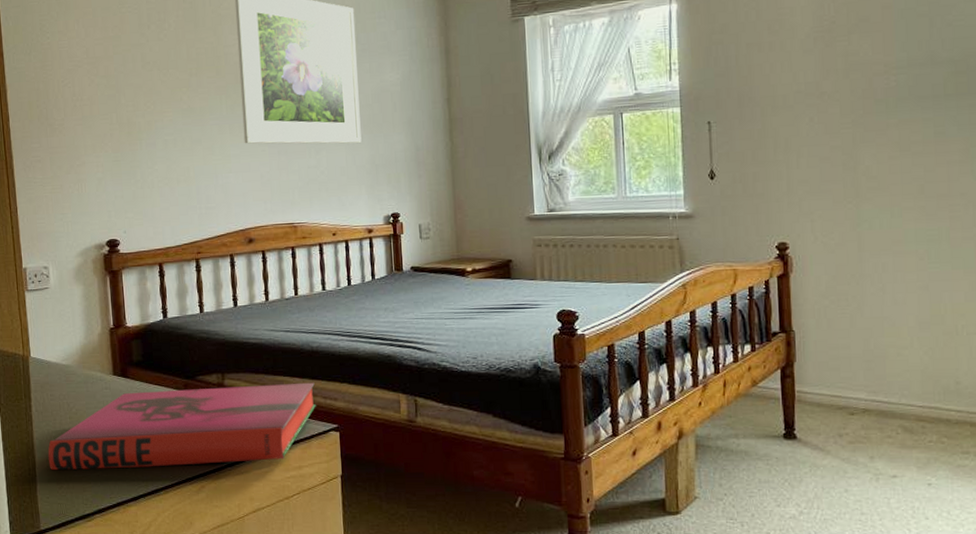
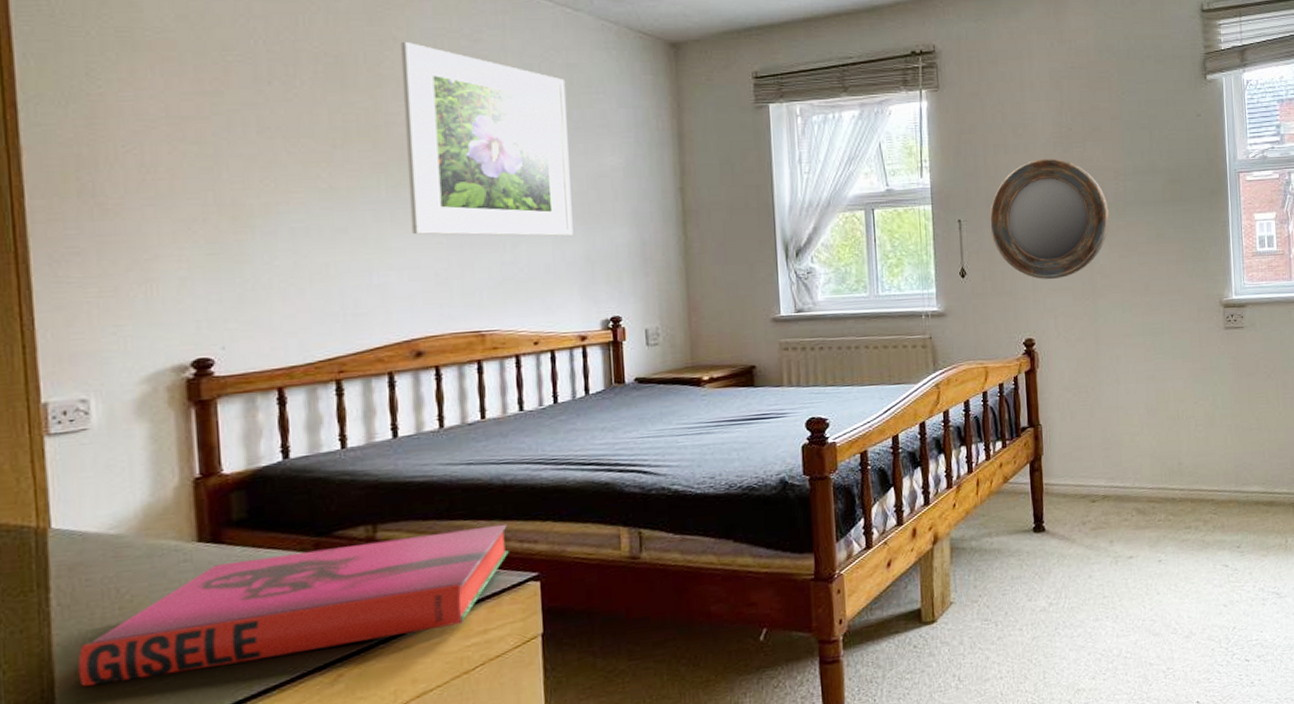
home mirror: none [741,54,878,182] -> present [989,158,1110,279]

